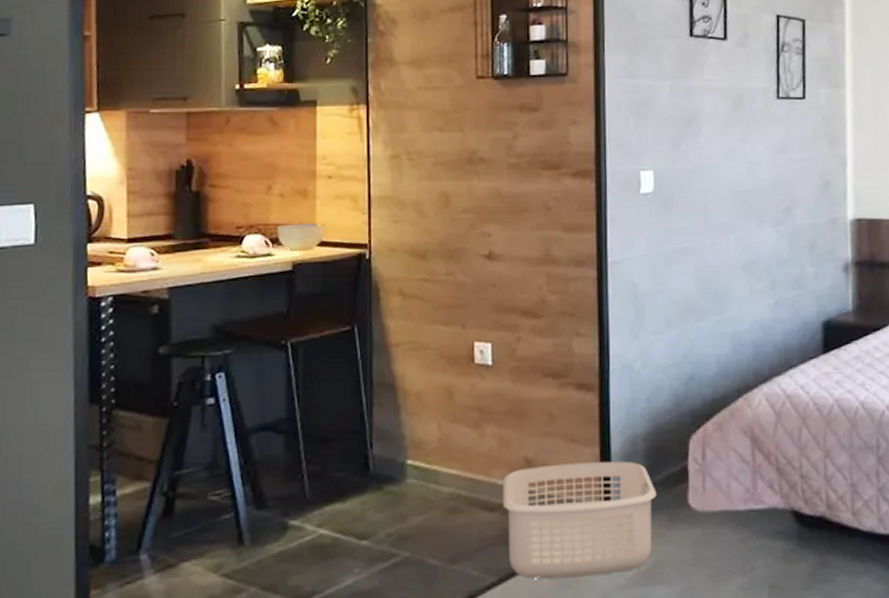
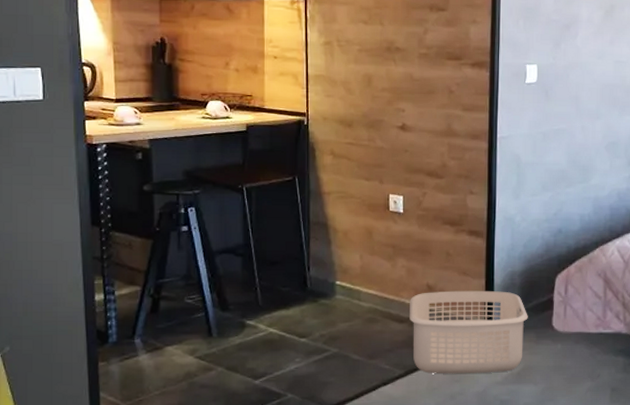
bowl: present [277,223,326,251] -> none [234,94,273,116]

